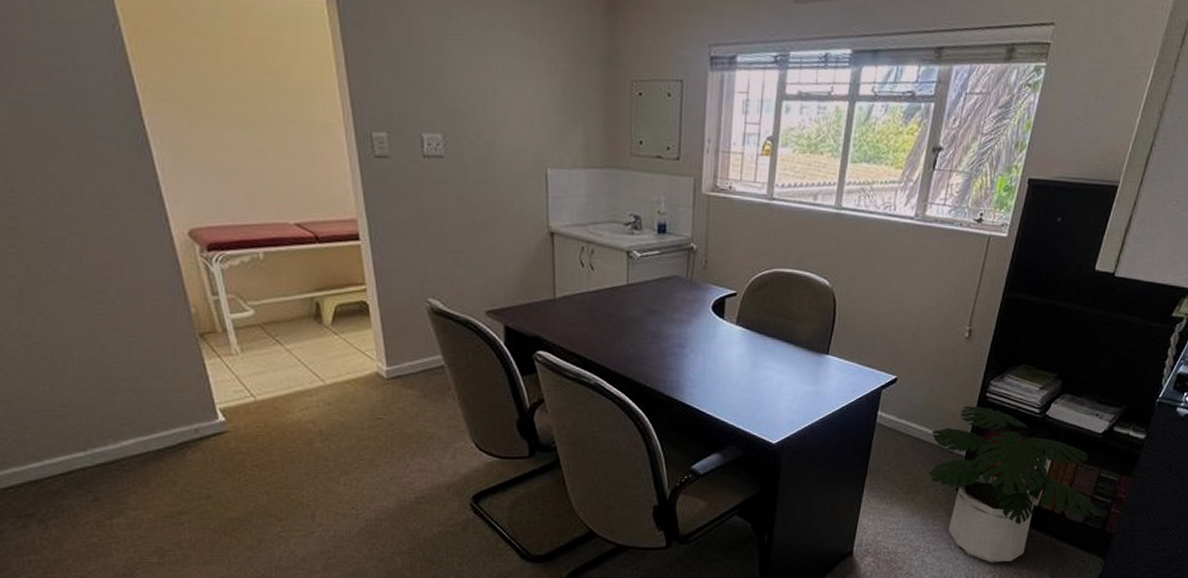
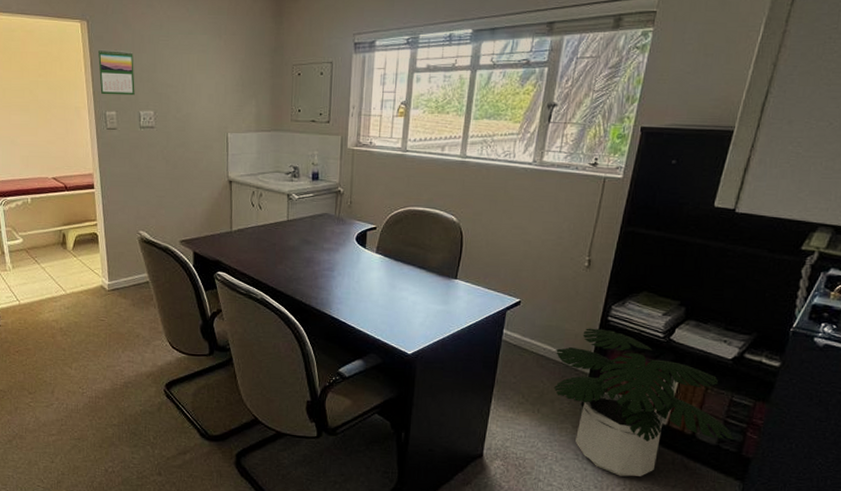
calendar: none [355,41,414,111] -> present [97,49,135,96]

